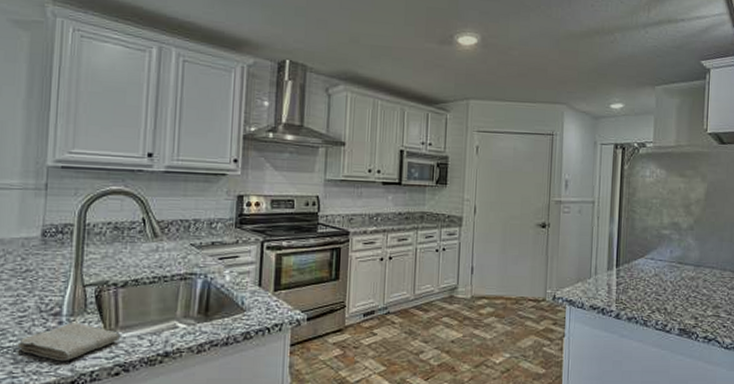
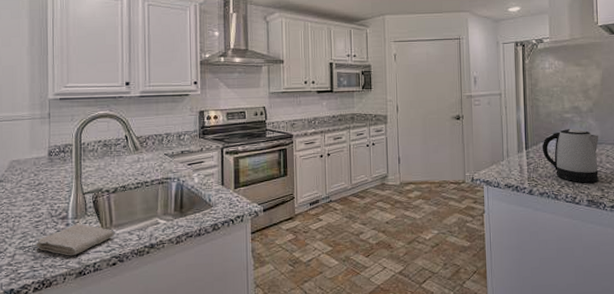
kettle: none [634,247,698,310] -> present [542,129,599,183]

